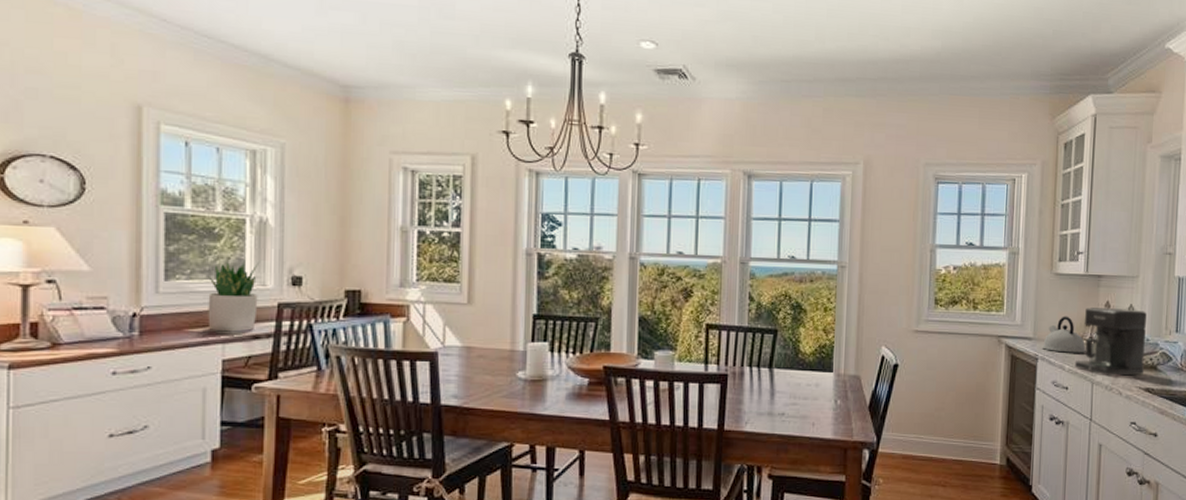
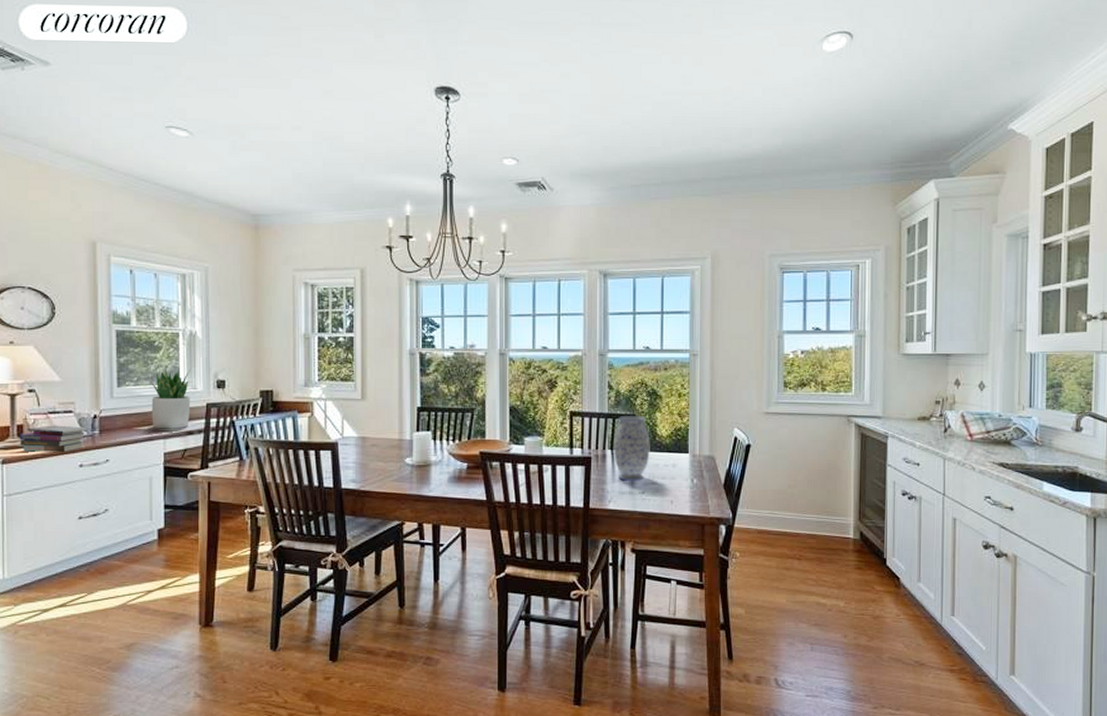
books: none [32,323,124,356] -> present [19,425,87,452]
vase: none [752,330,792,402] -> present [614,416,650,482]
kettle: present [1042,316,1086,353] -> none [891,394,936,430]
coffee maker: present [1074,307,1148,376] -> none [925,385,999,451]

